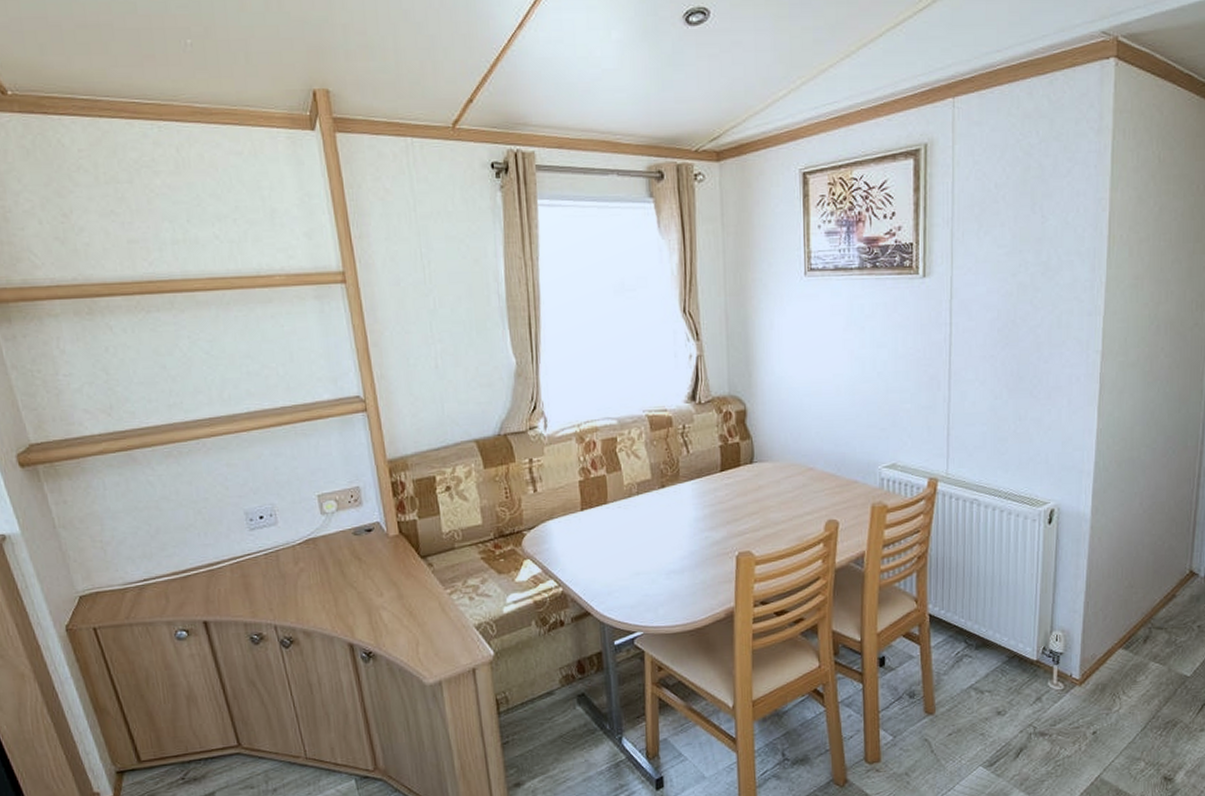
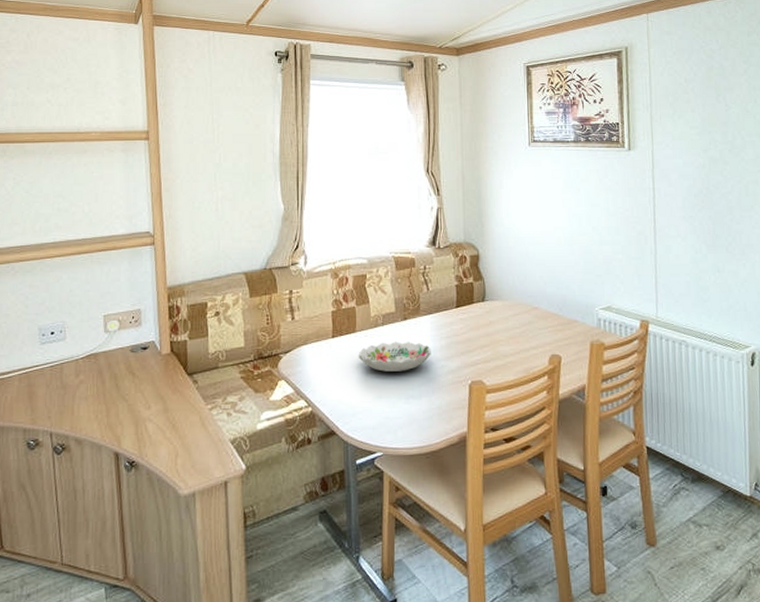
decorative bowl: none [611,511,693,546] -> present [358,341,431,372]

